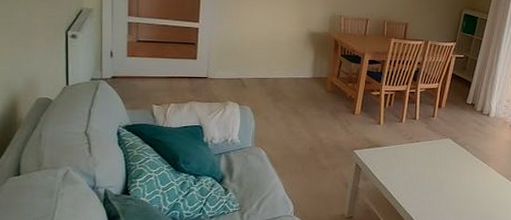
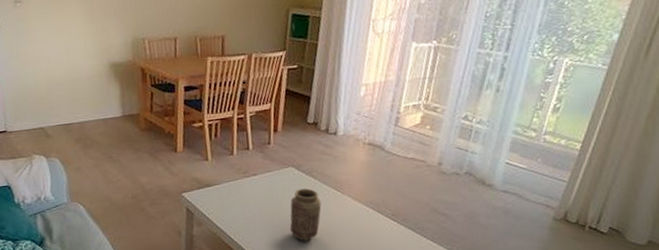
vase: none [441,158,470,203] -> present [289,188,322,241]

